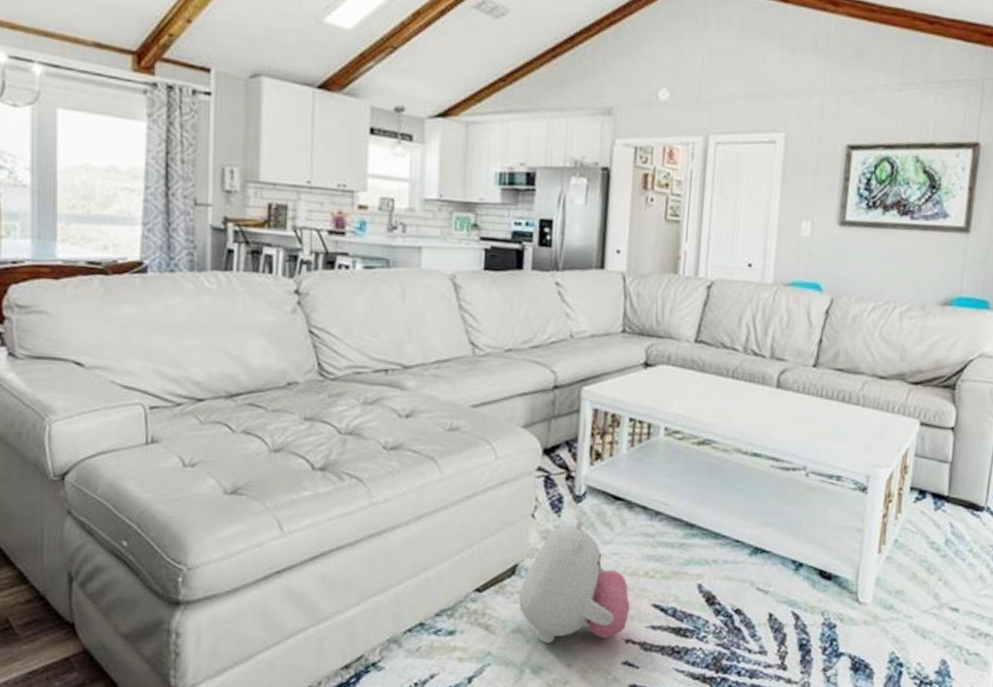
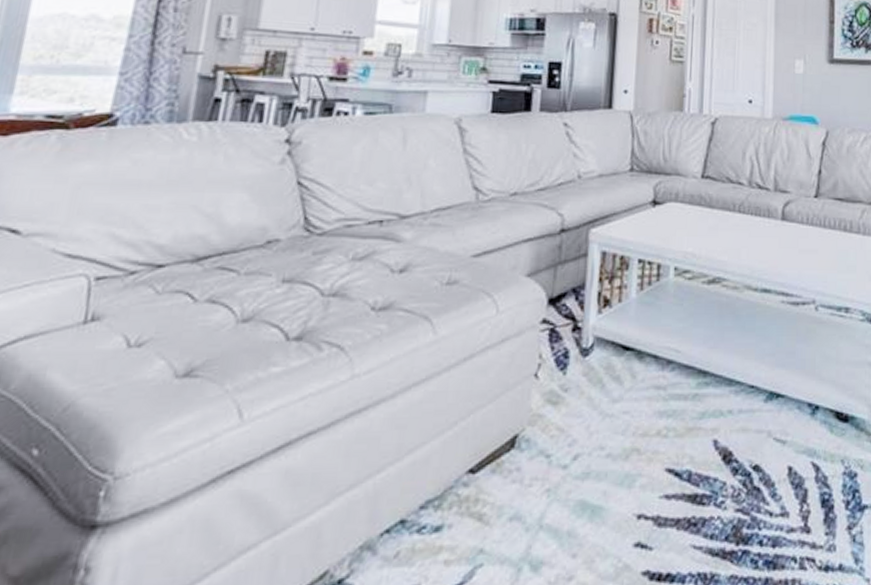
plush toy: present [519,519,630,643] -> none [518,375,642,530]

